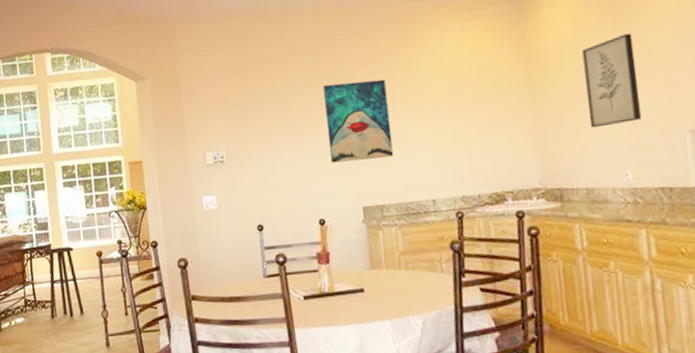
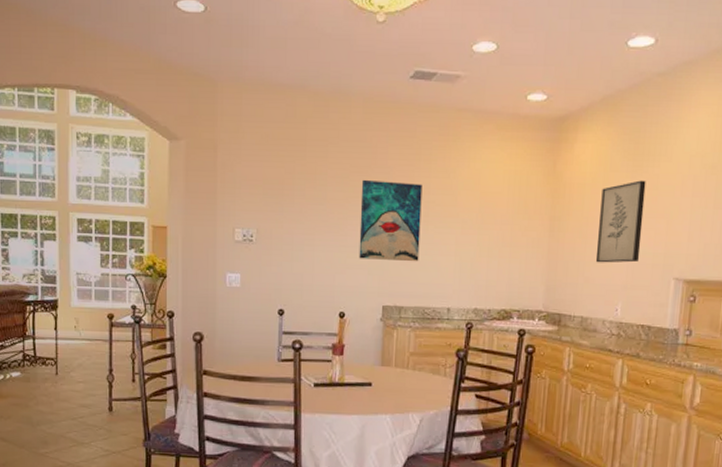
stool: present [47,246,84,318] -> none [50,304,88,378]

